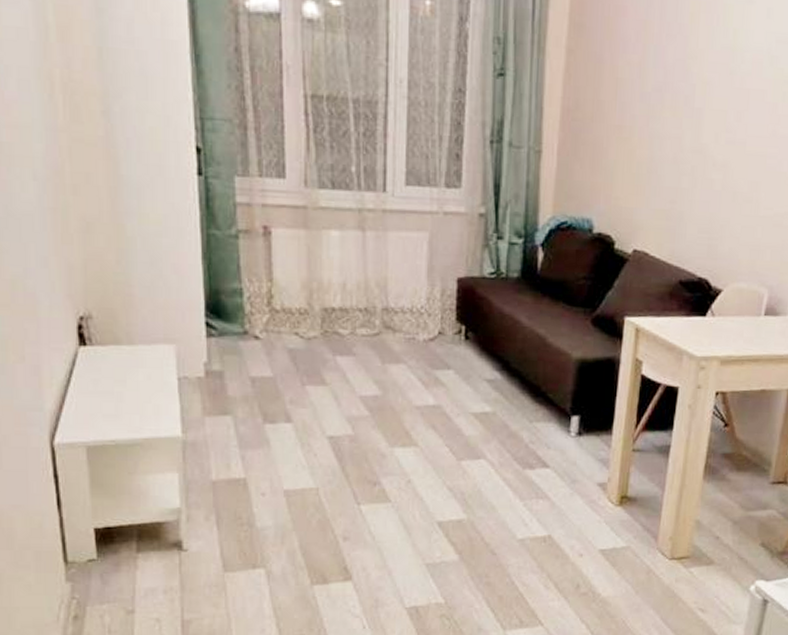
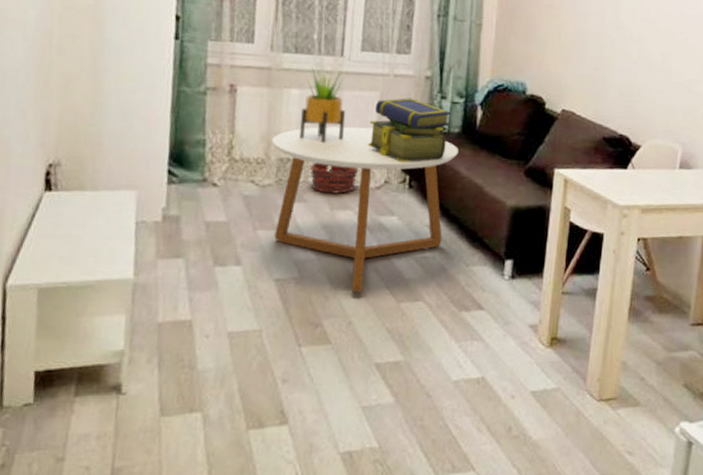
coffee table: none [314,272,518,450] -> present [272,126,458,292]
potted plant: none [342,204,393,291] -> present [300,66,346,143]
basket: none [356,272,410,346] -> present [309,127,359,194]
stack of books: none [418,238,510,312] -> present [368,98,452,163]

